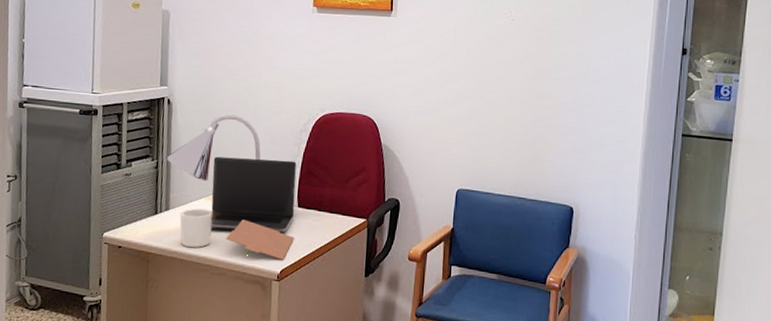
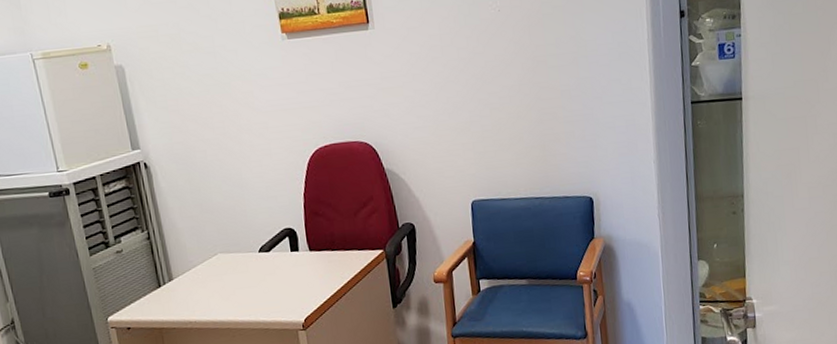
table lamp: present [166,114,261,182] -> none [156,166,260,244]
mug: present [179,208,213,248] -> none [185,271,225,315]
laptop computer: present [211,156,297,232] -> none [208,204,308,290]
papers: present [226,219,294,260] -> none [240,274,312,310]

